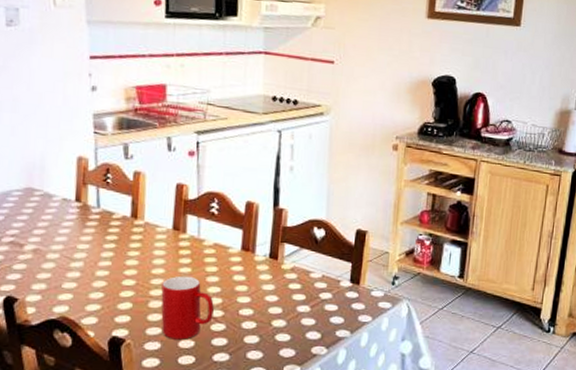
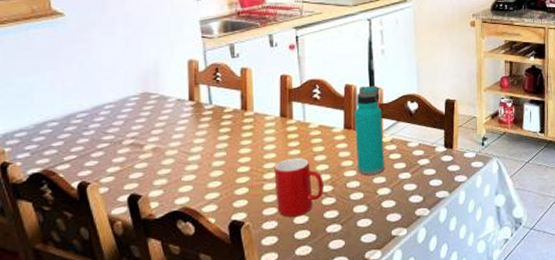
water bottle: none [252,204,285,304] -> present [353,85,385,175]

